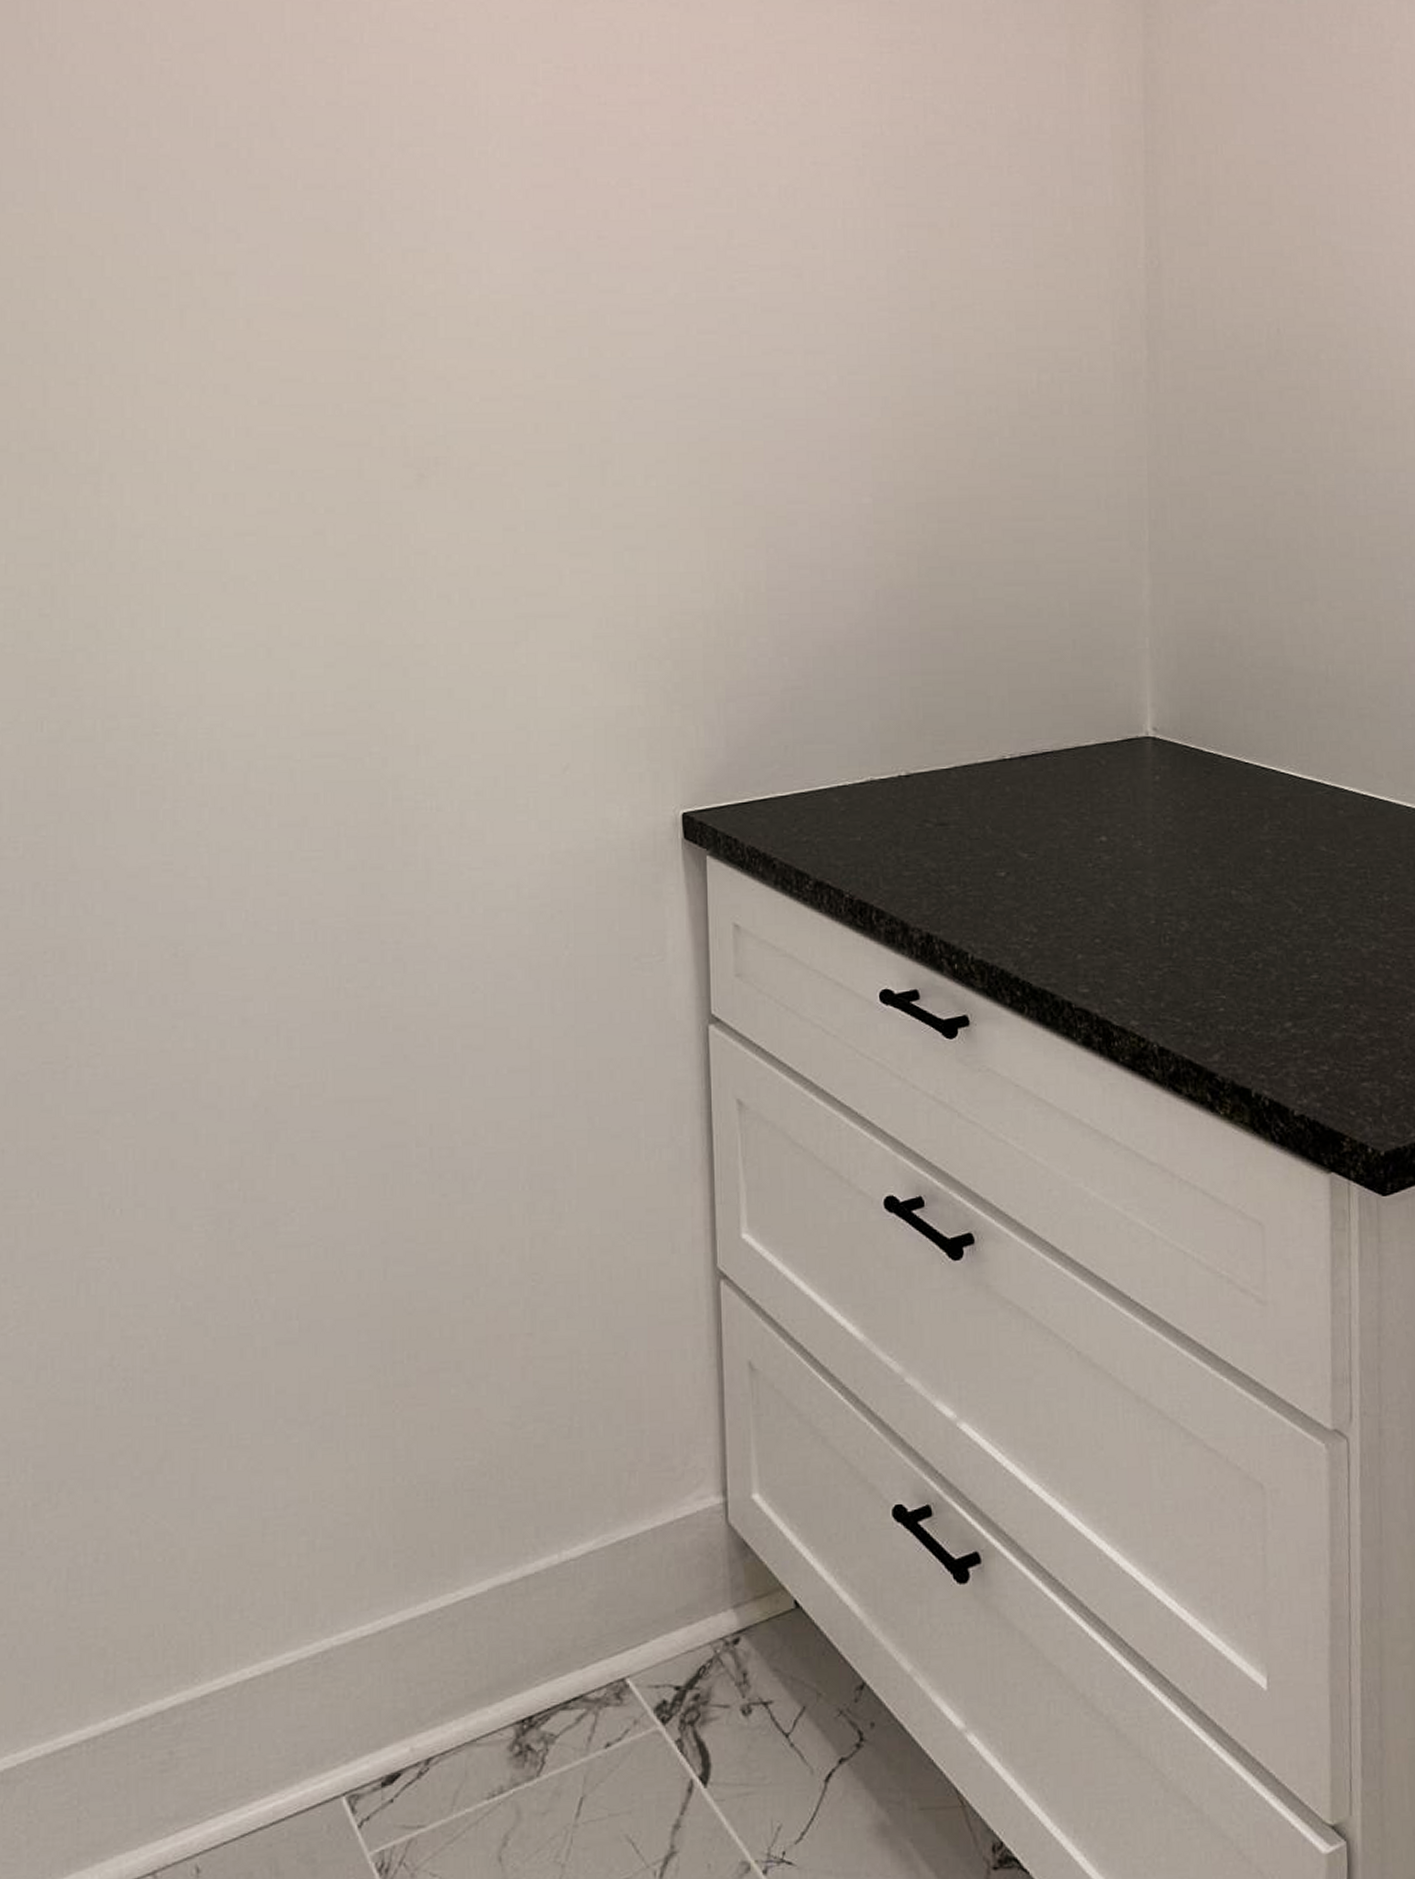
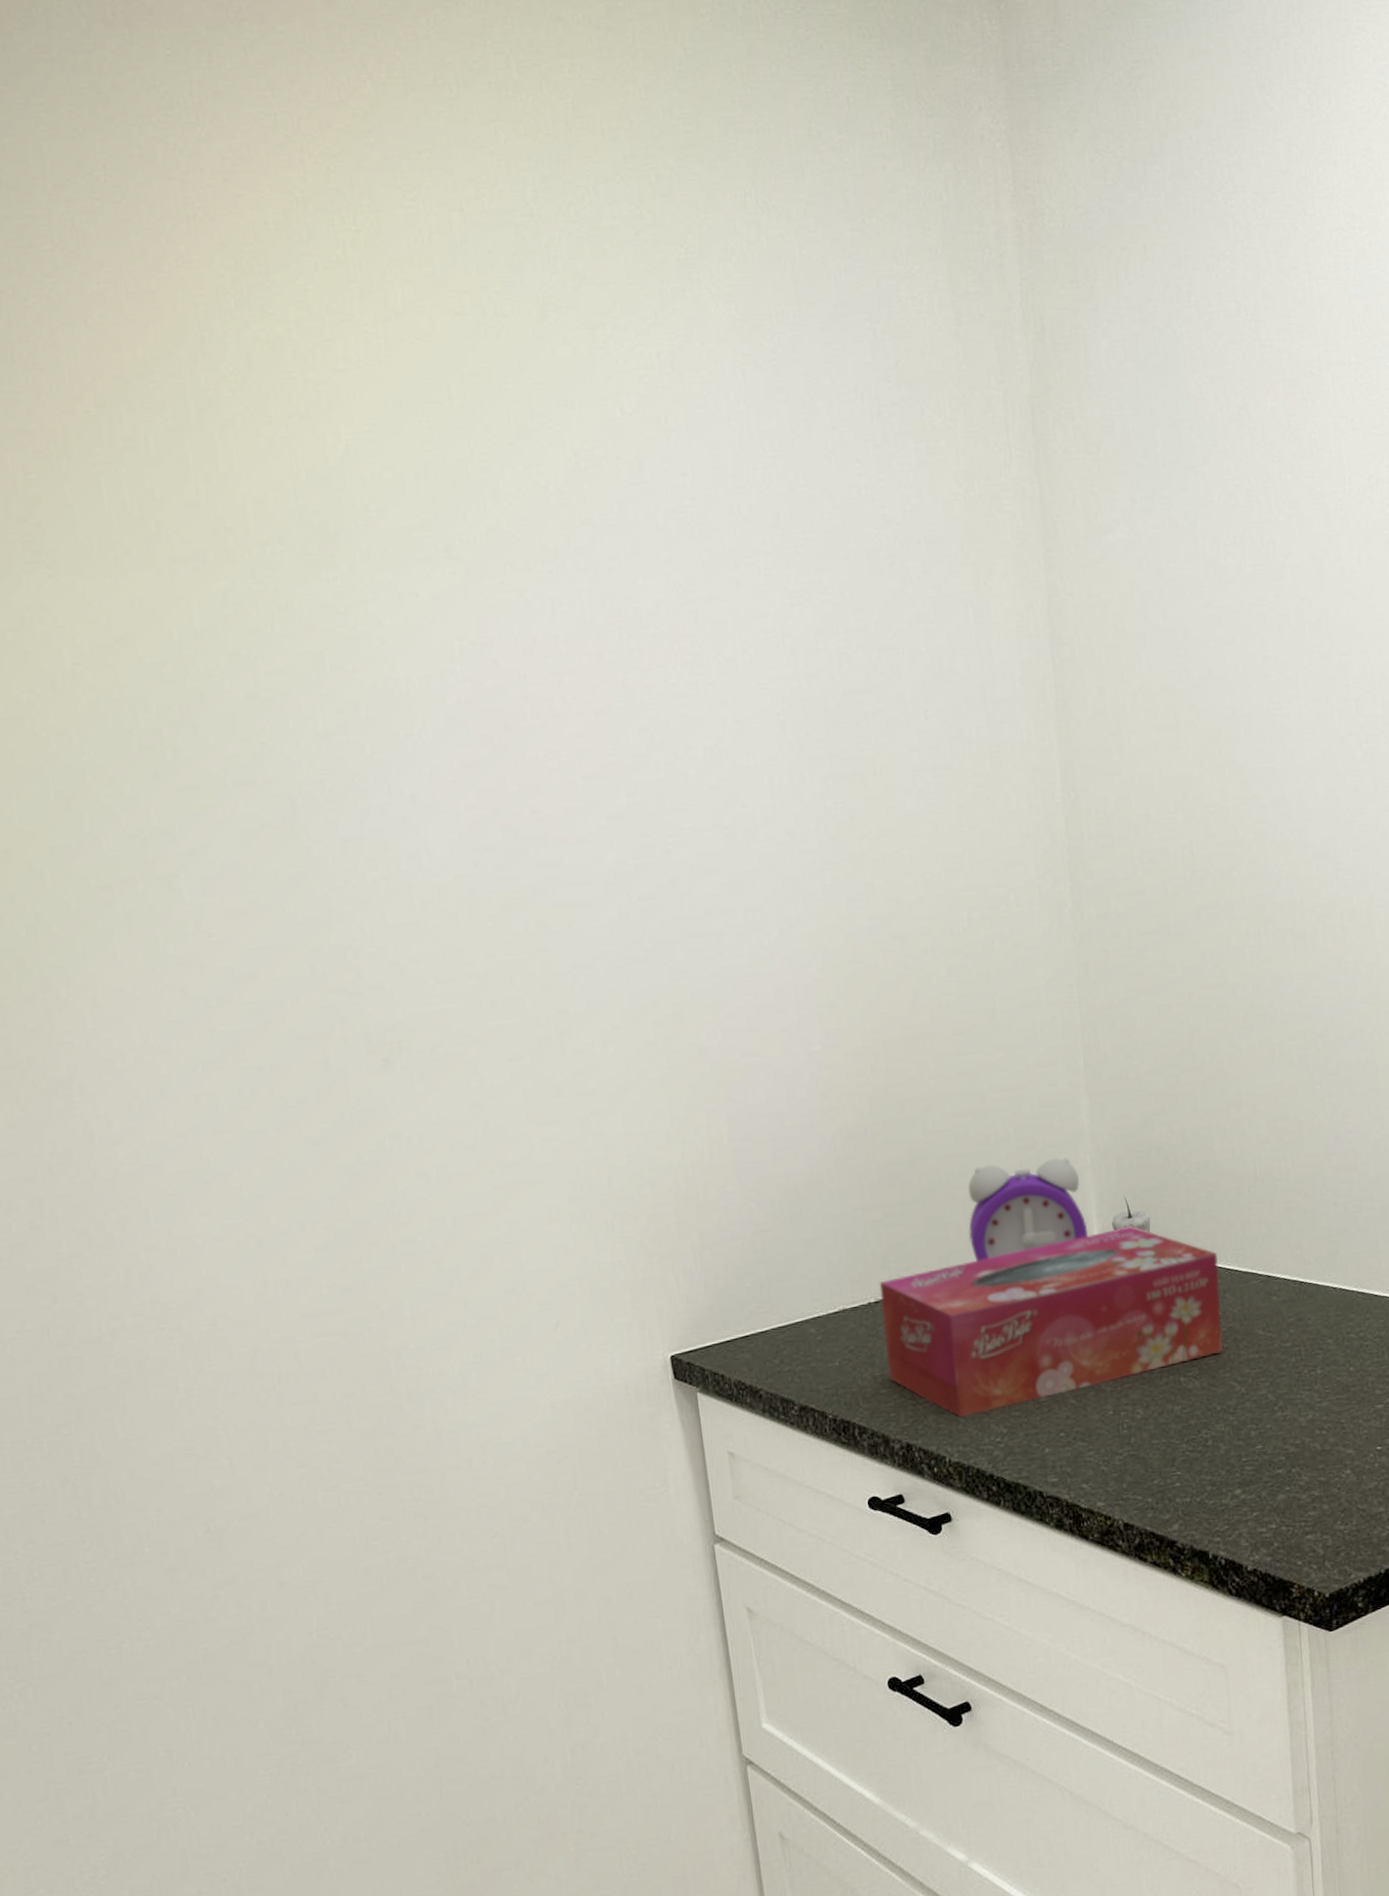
tissue box: none [911,719,1281,911] -> present [879,1226,1224,1418]
alarm clock: none [1011,638,1140,742] -> present [968,1157,1088,1261]
candle: none [1166,685,1210,728] -> present [1111,1195,1151,1233]

